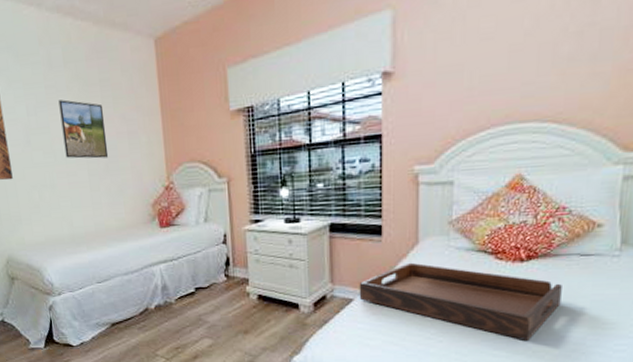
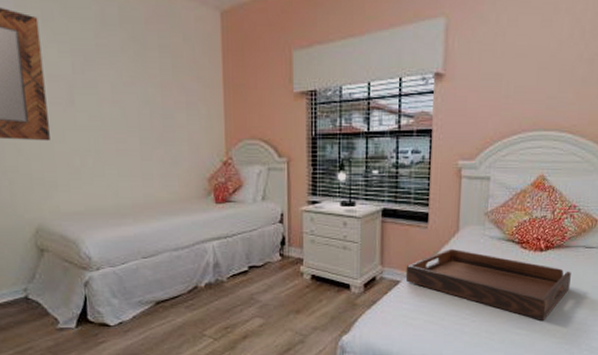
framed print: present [58,99,109,159] -> none [110,61,164,127]

